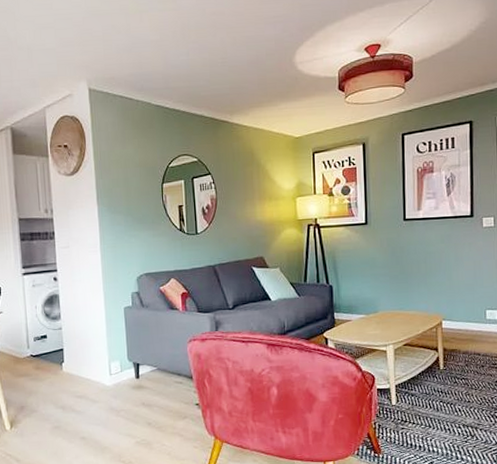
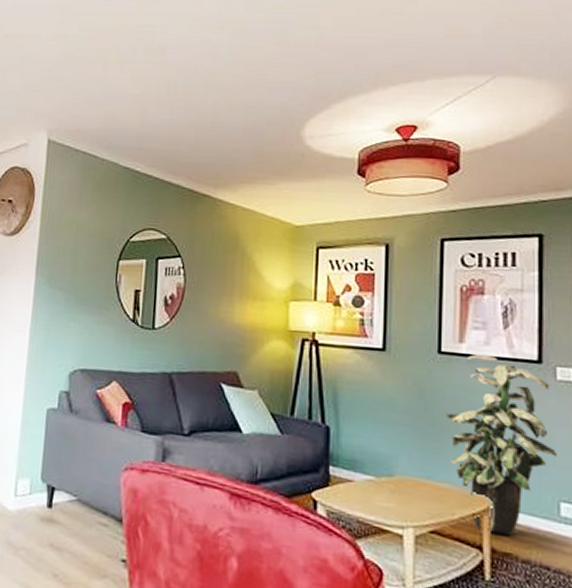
indoor plant: none [410,216,483,338] -> present [444,354,556,535]

